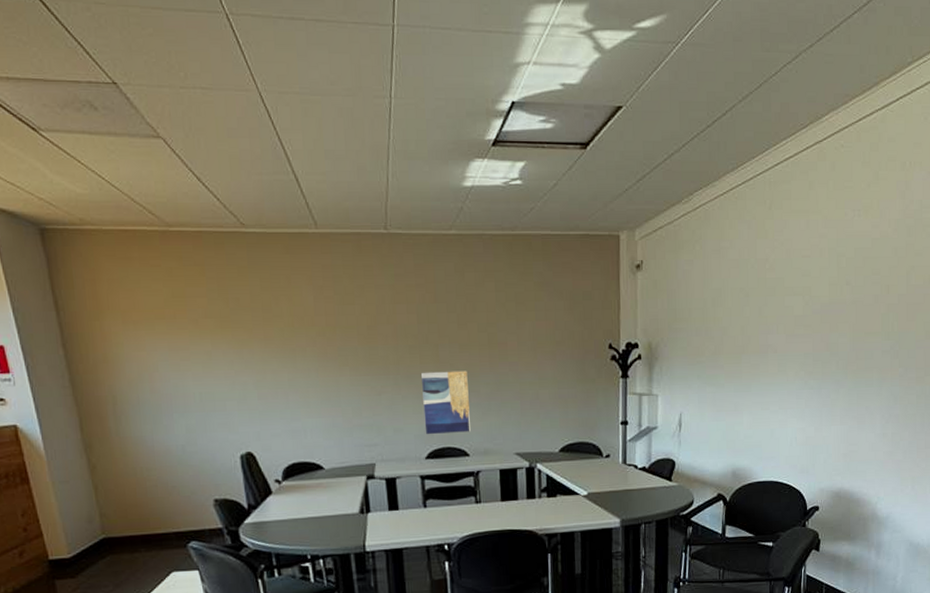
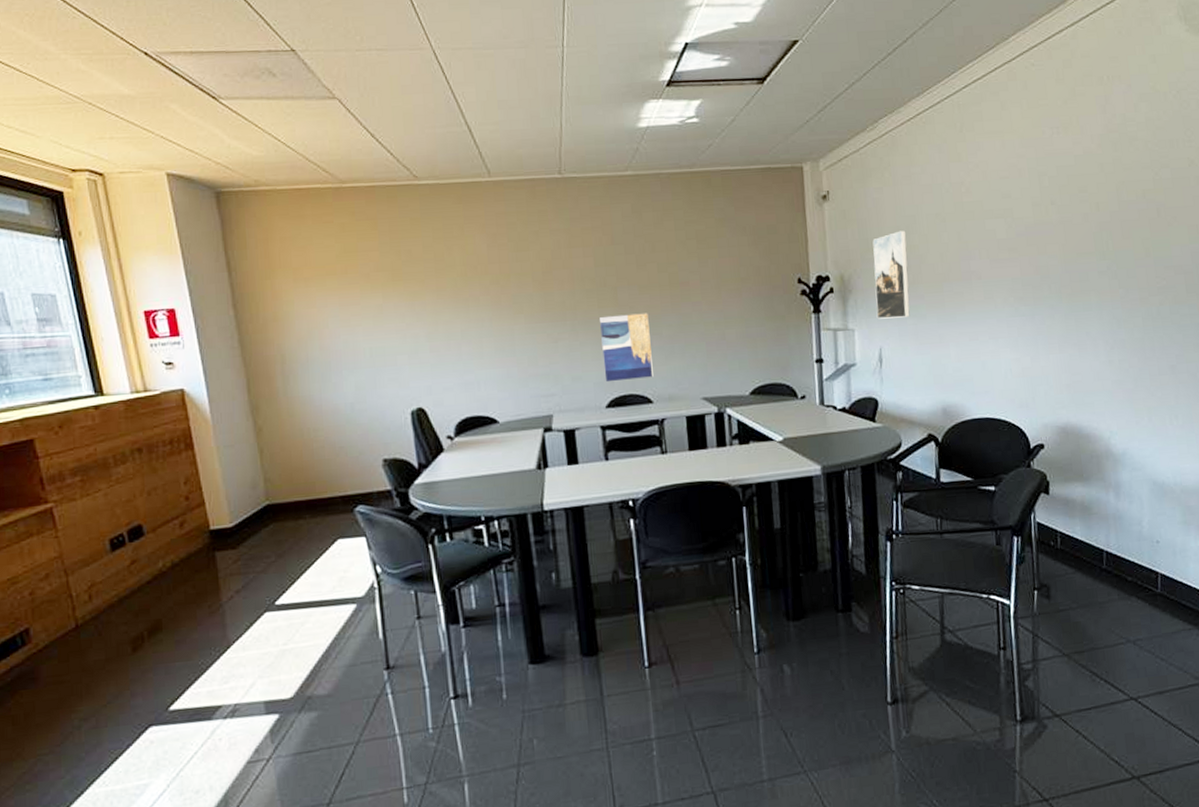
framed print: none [679,303,712,386] -> present [872,230,910,319]

